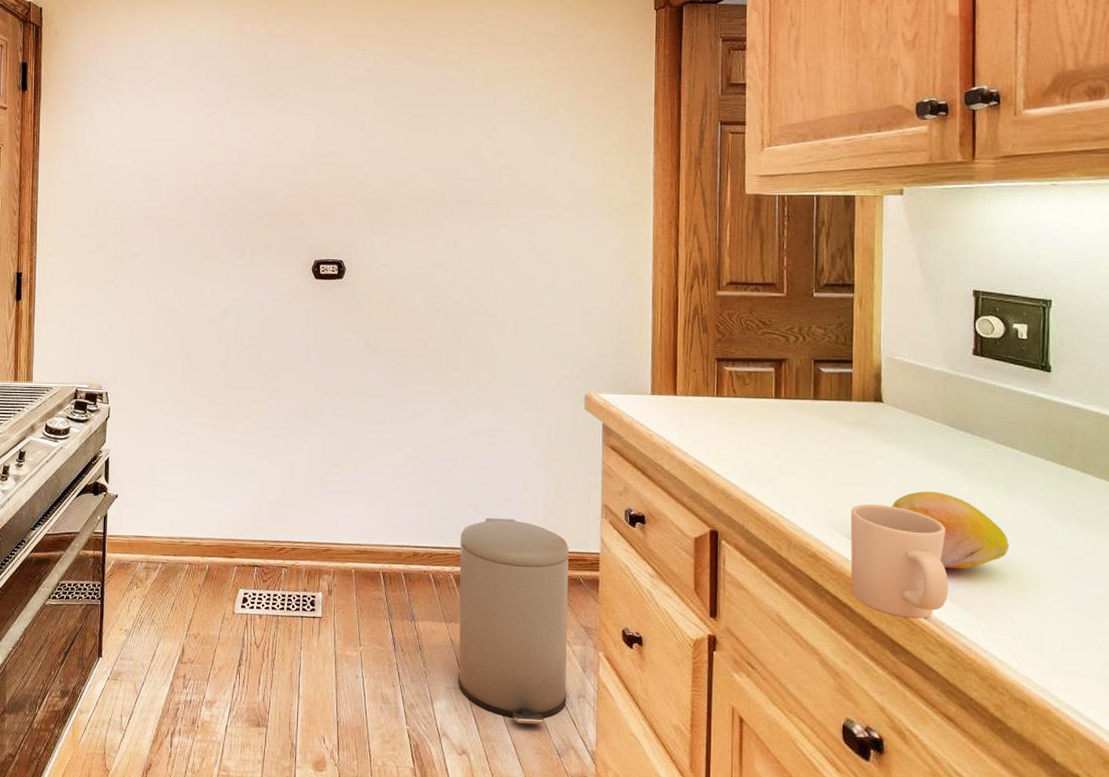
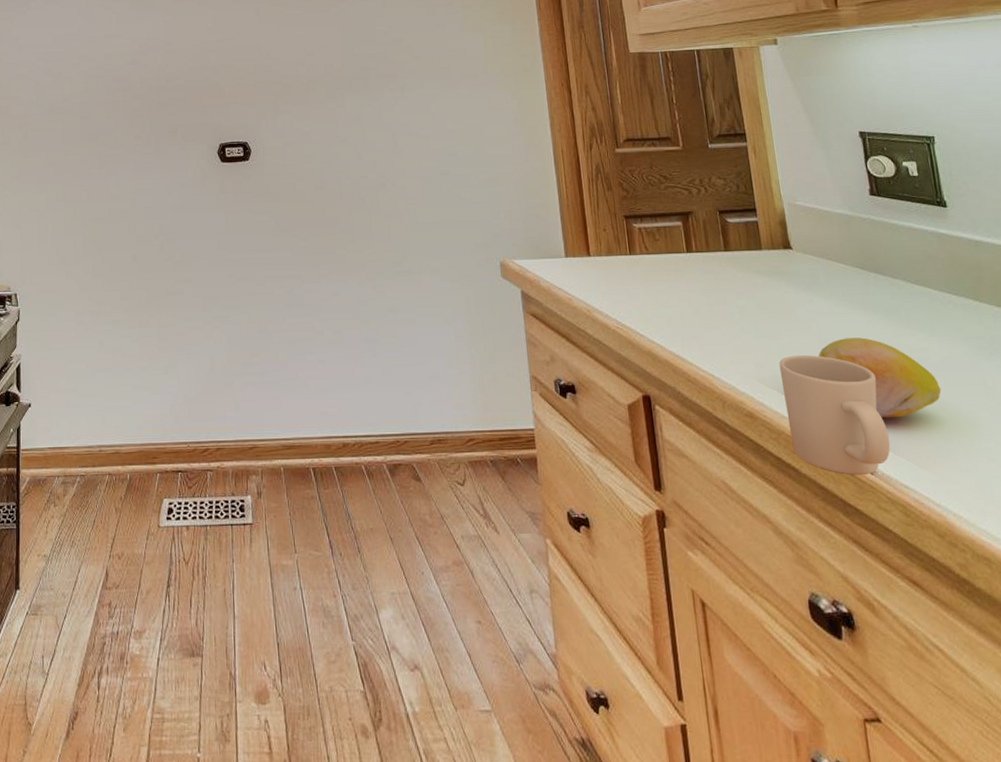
pedal bin: present [458,517,569,725] -> none [389,398,519,628]

